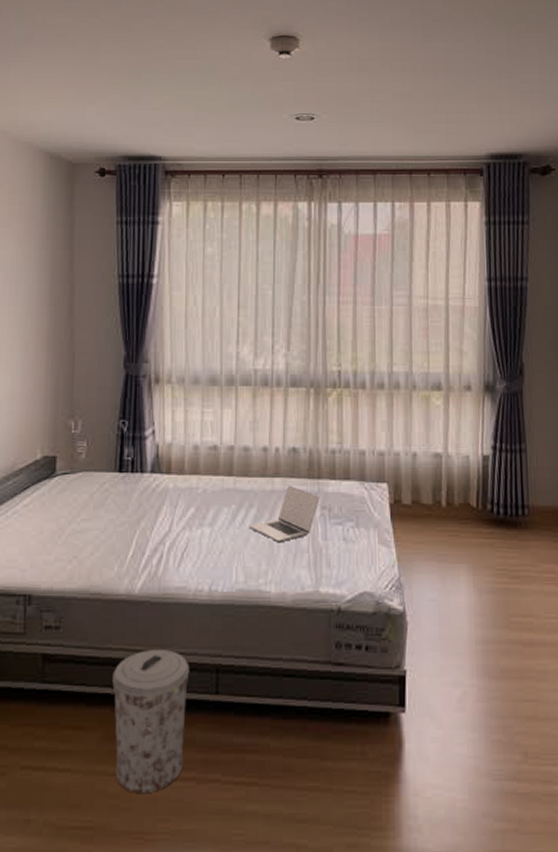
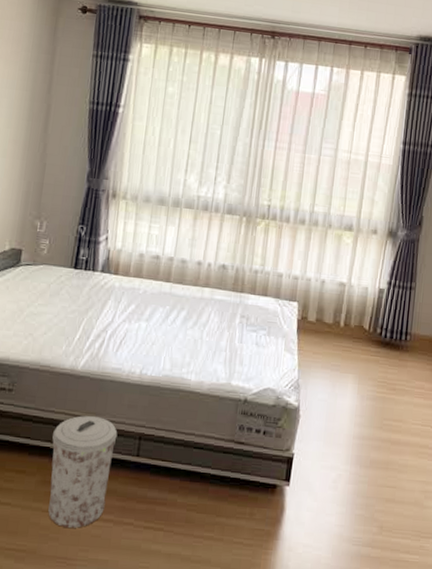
laptop: present [249,485,320,543] -> none [179,295,241,341]

